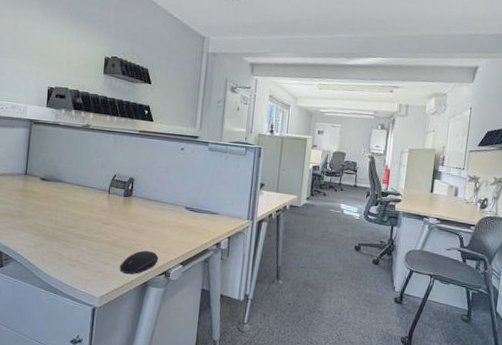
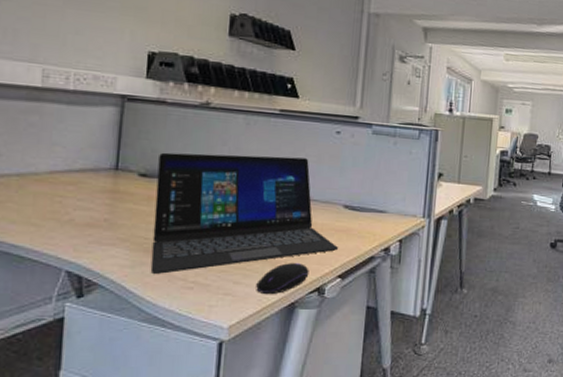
laptop: none [47,162,181,254] -> present [151,152,339,274]

